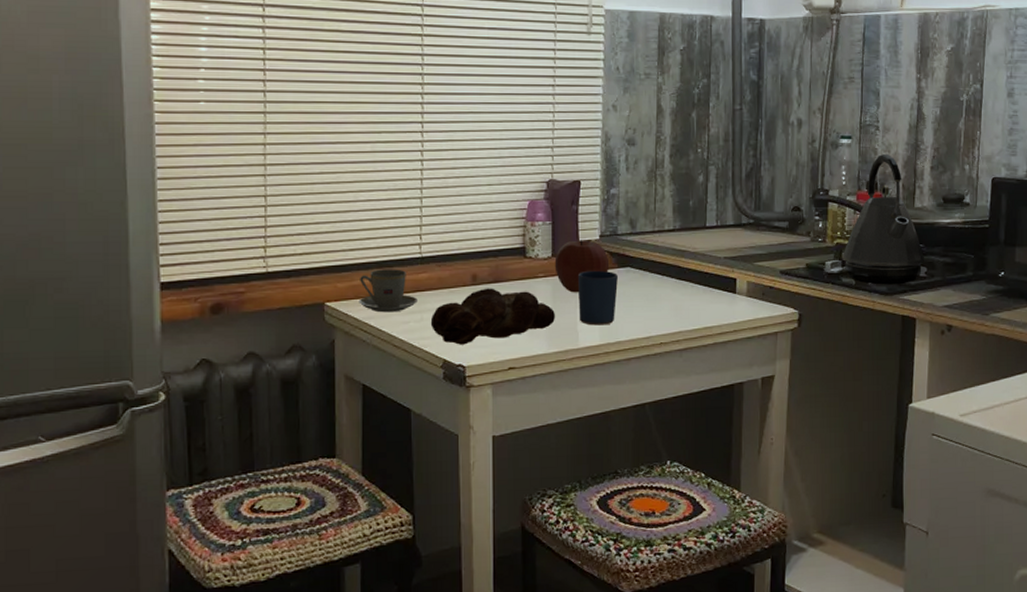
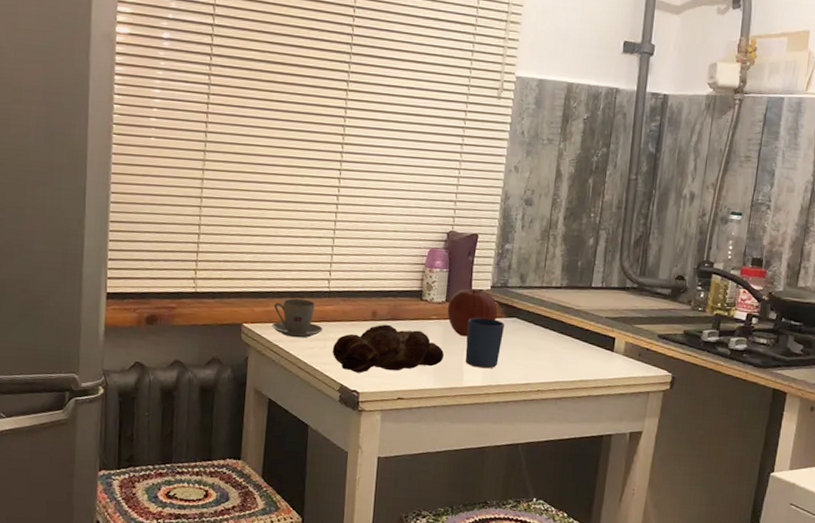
kettle: present [842,154,924,285] -> none [720,233,802,359]

